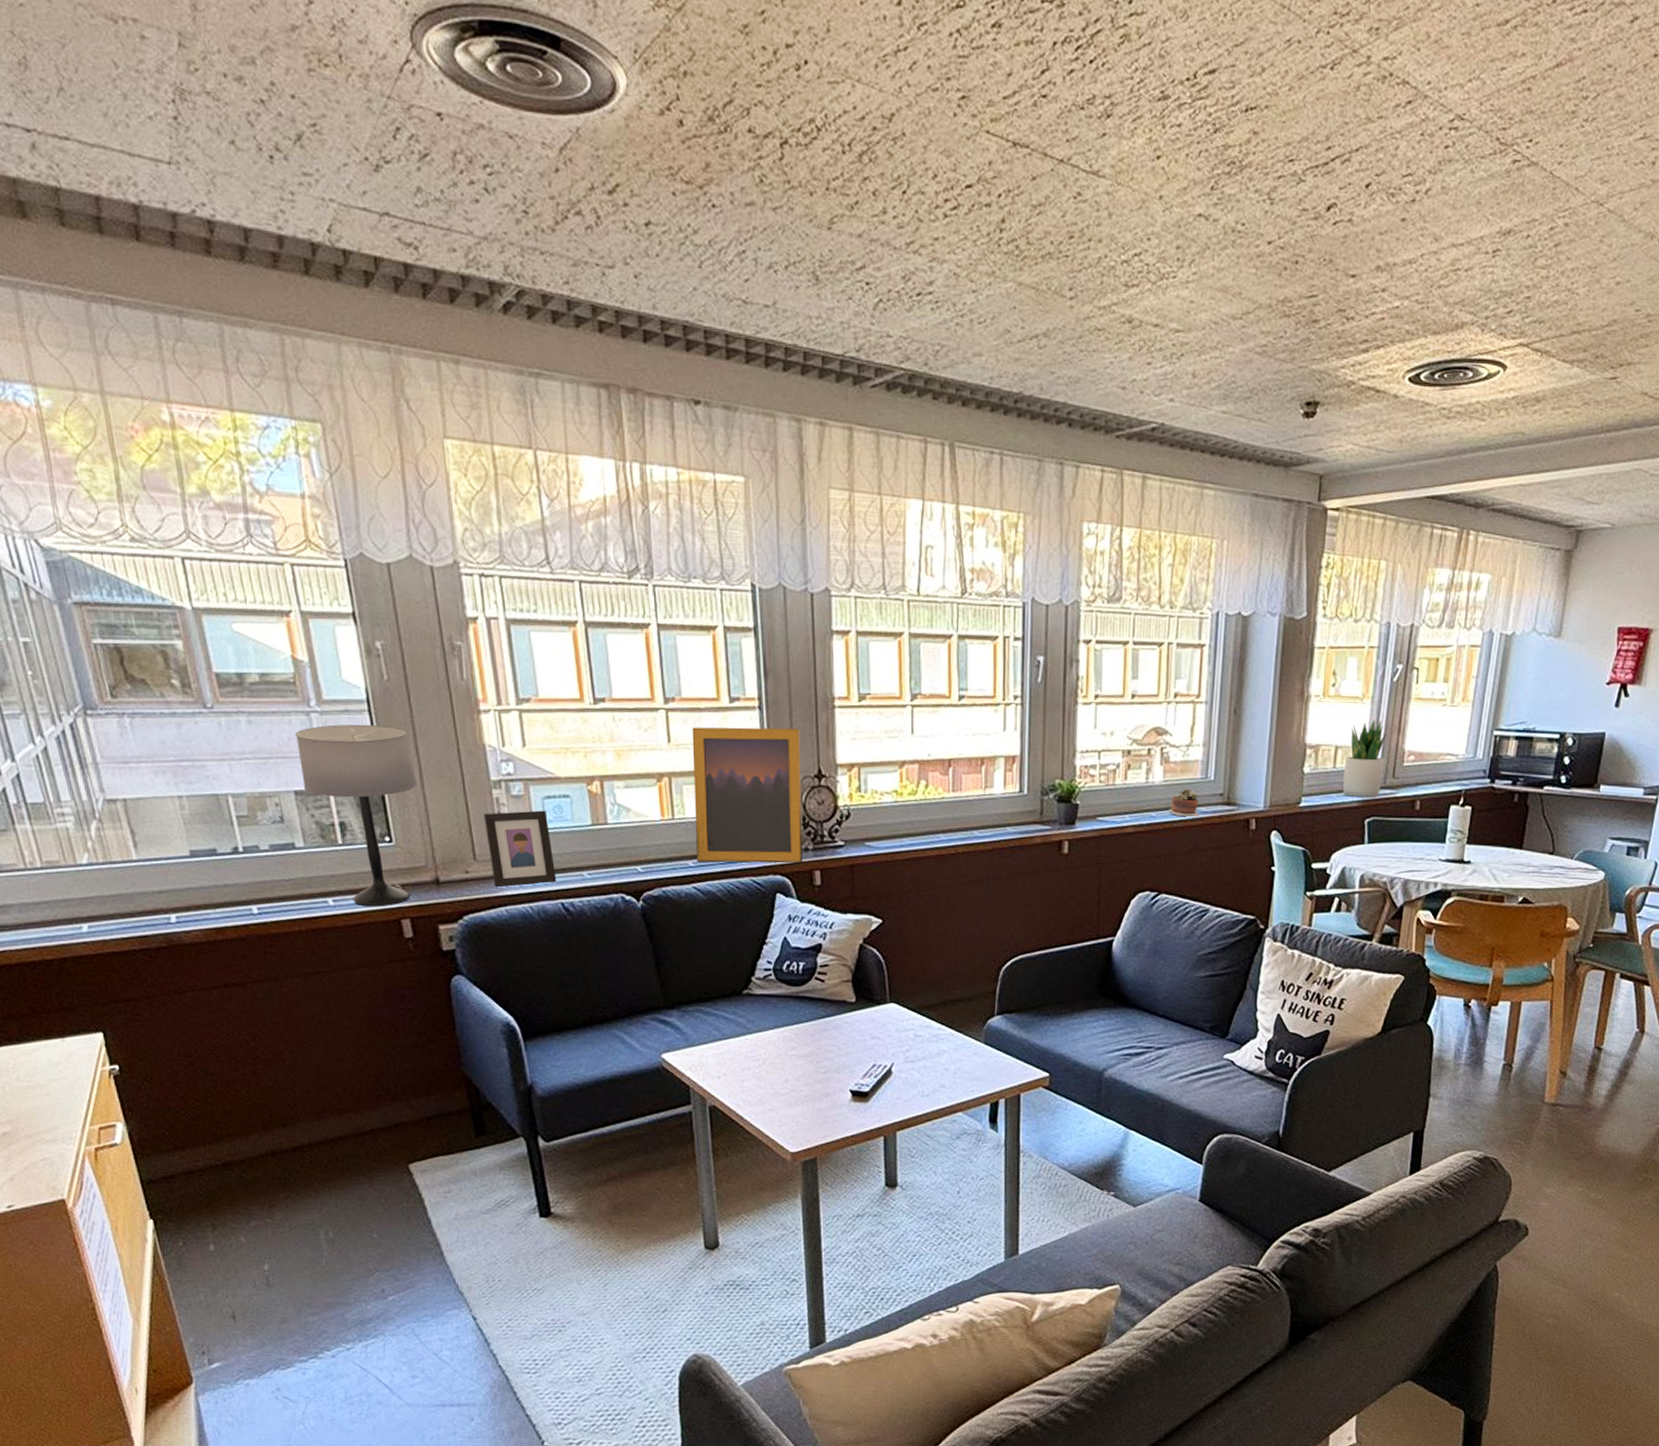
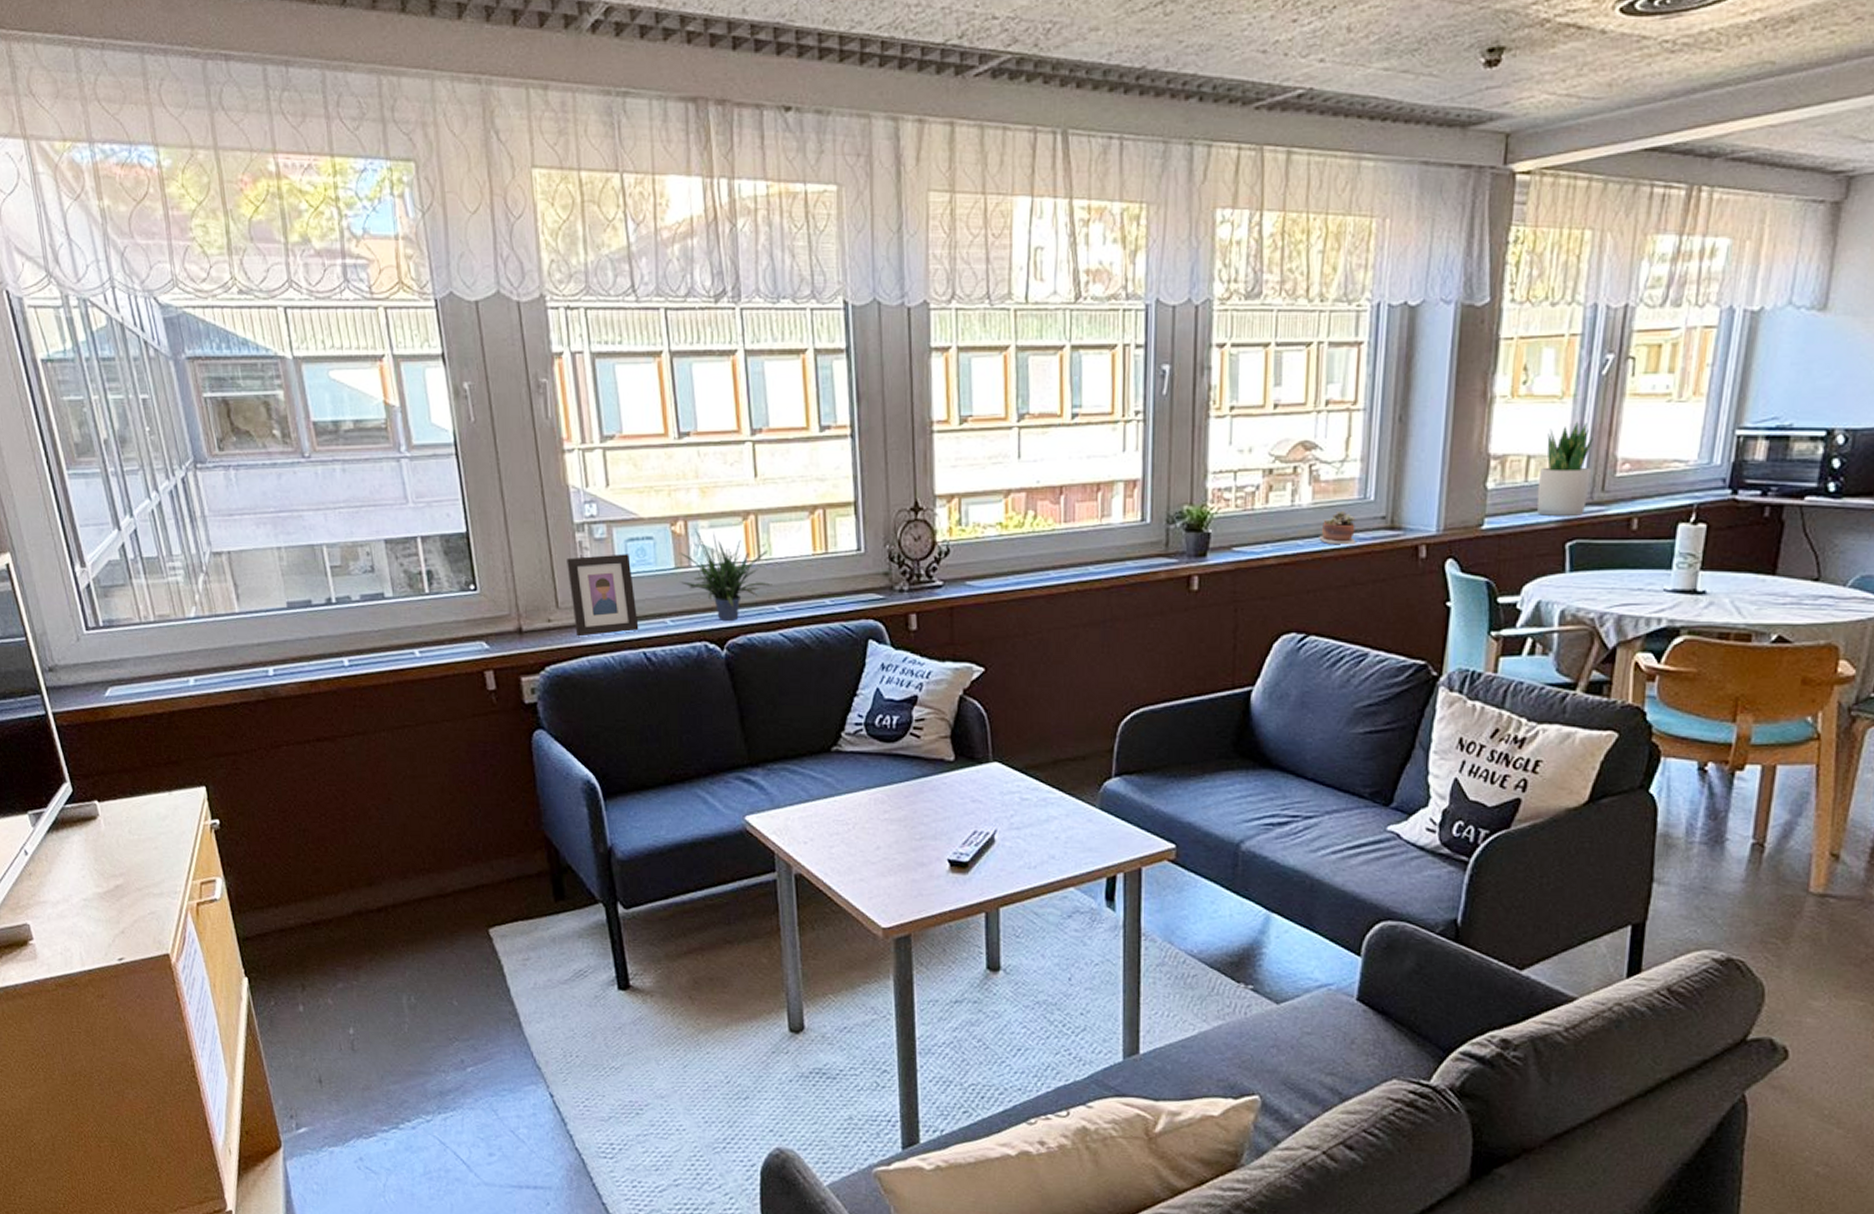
table lamp: present [295,724,418,907] -> none [386,468,503,658]
potted plant: none [595,785,686,874] -> present [679,525,772,621]
picture frame: present [692,727,802,863] -> none [780,456,897,607]

